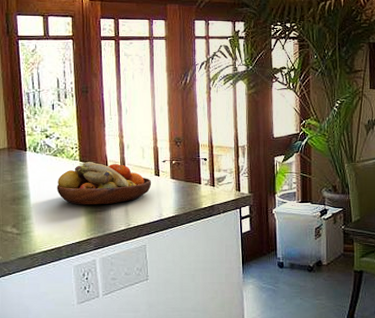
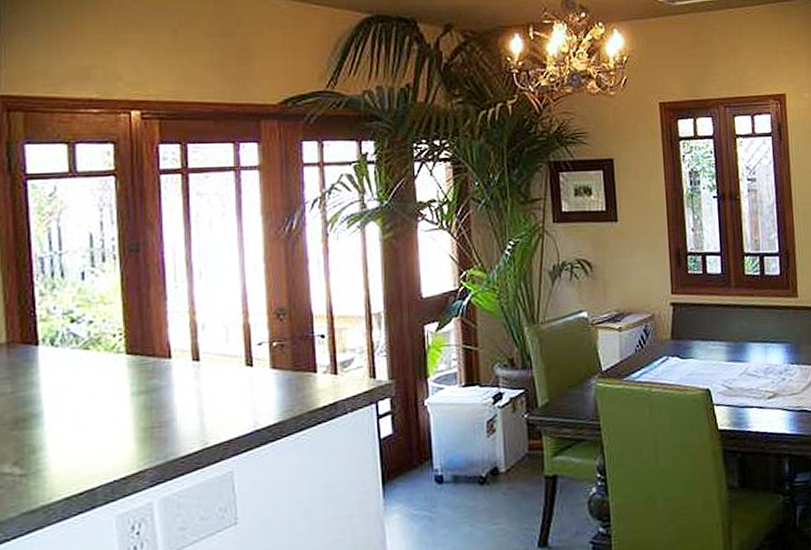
fruit bowl: present [57,162,152,205] -> none [88,353,241,421]

